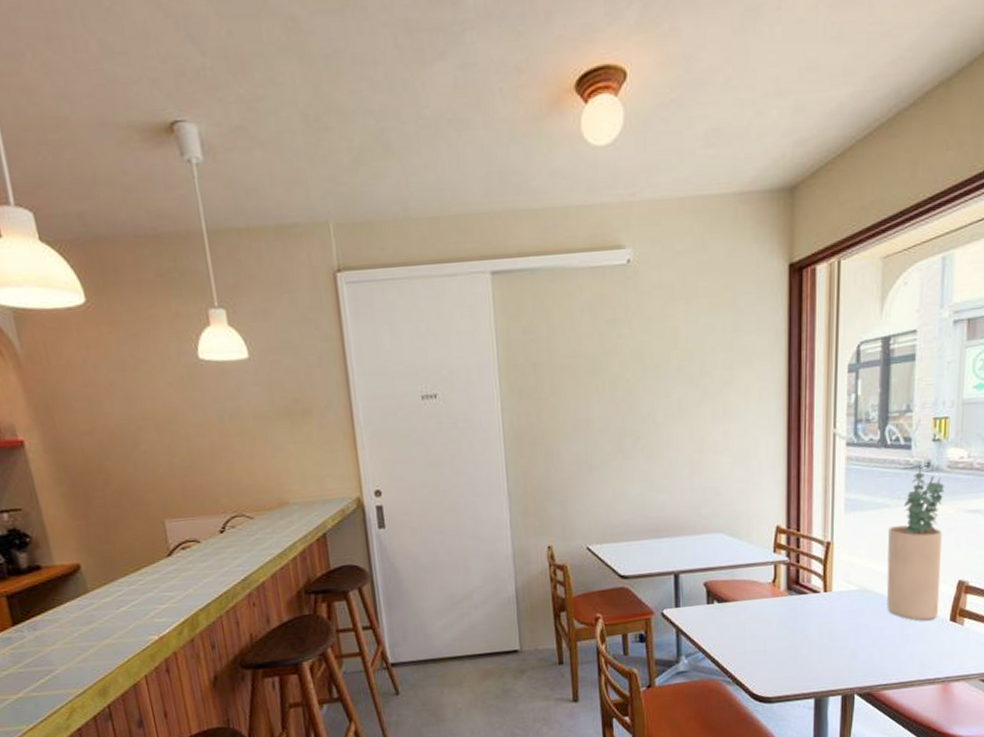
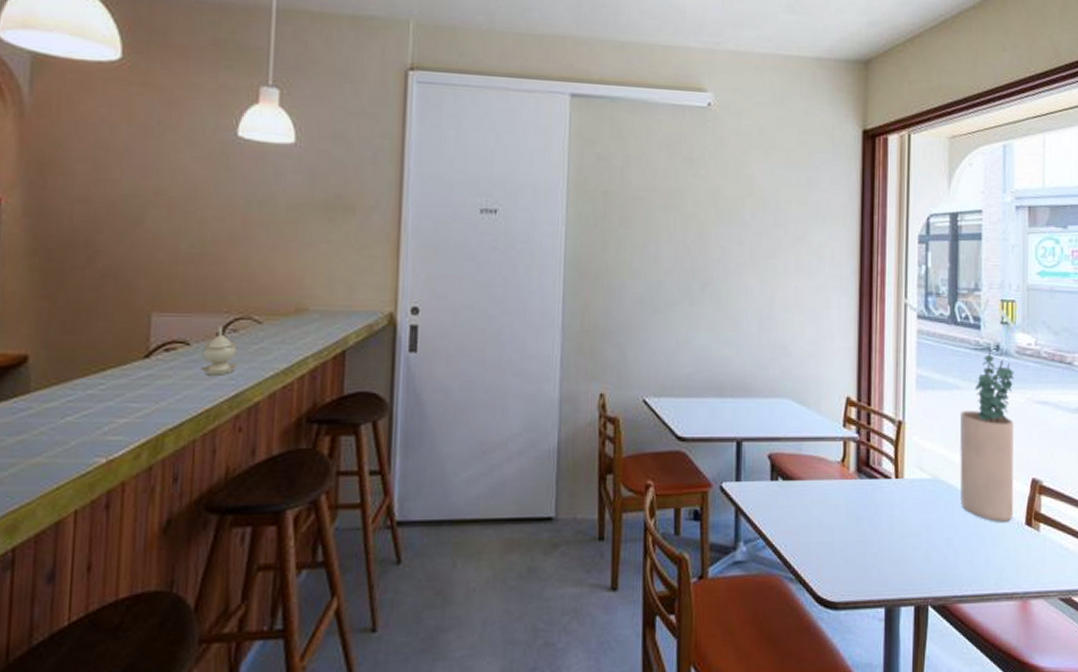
sugar bowl: none [210,525,241,565] -> present [201,327,237,376]

